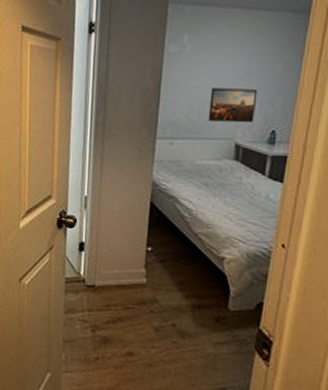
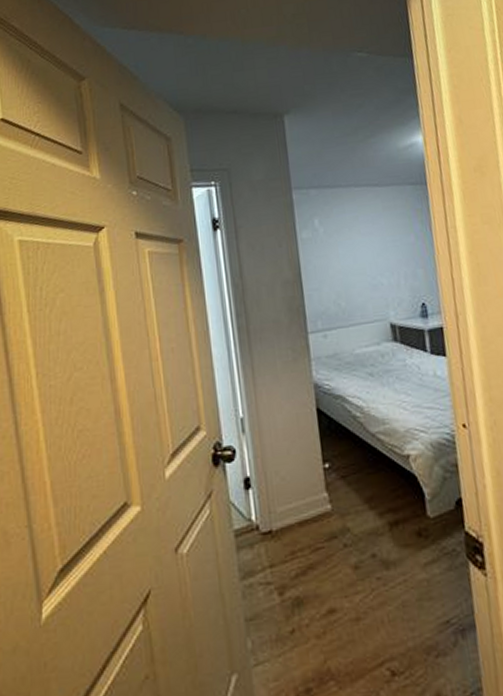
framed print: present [208,87,258,123] -> none [352,264,402,304]

